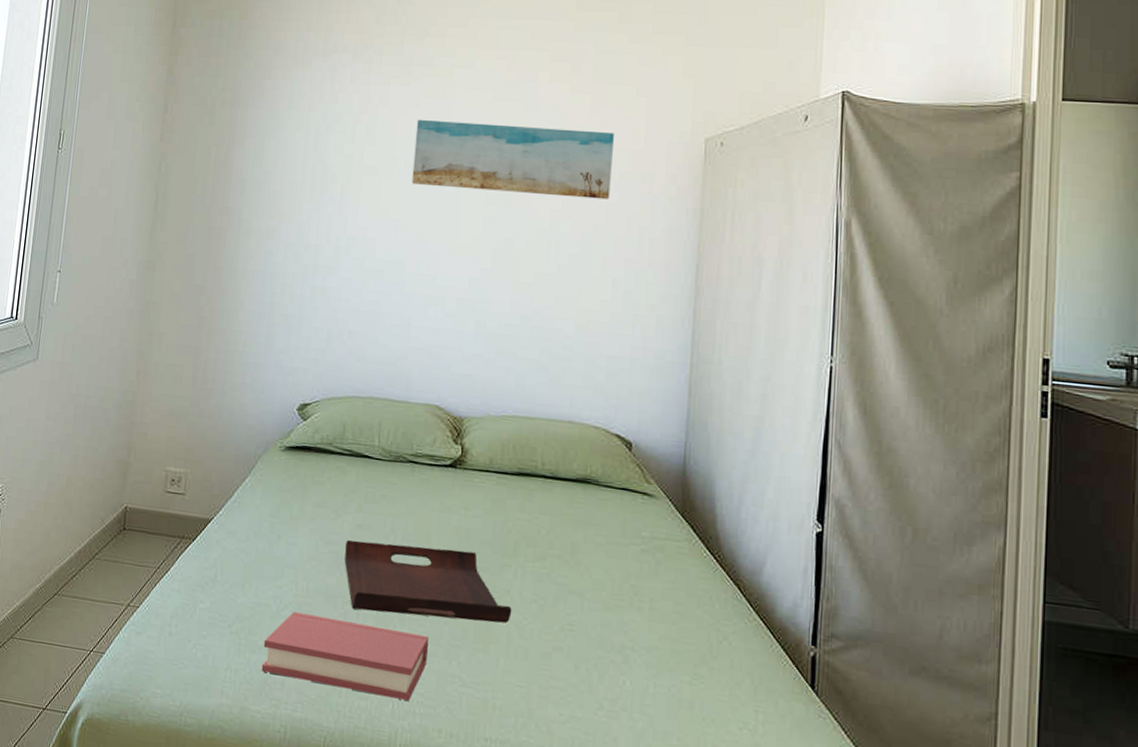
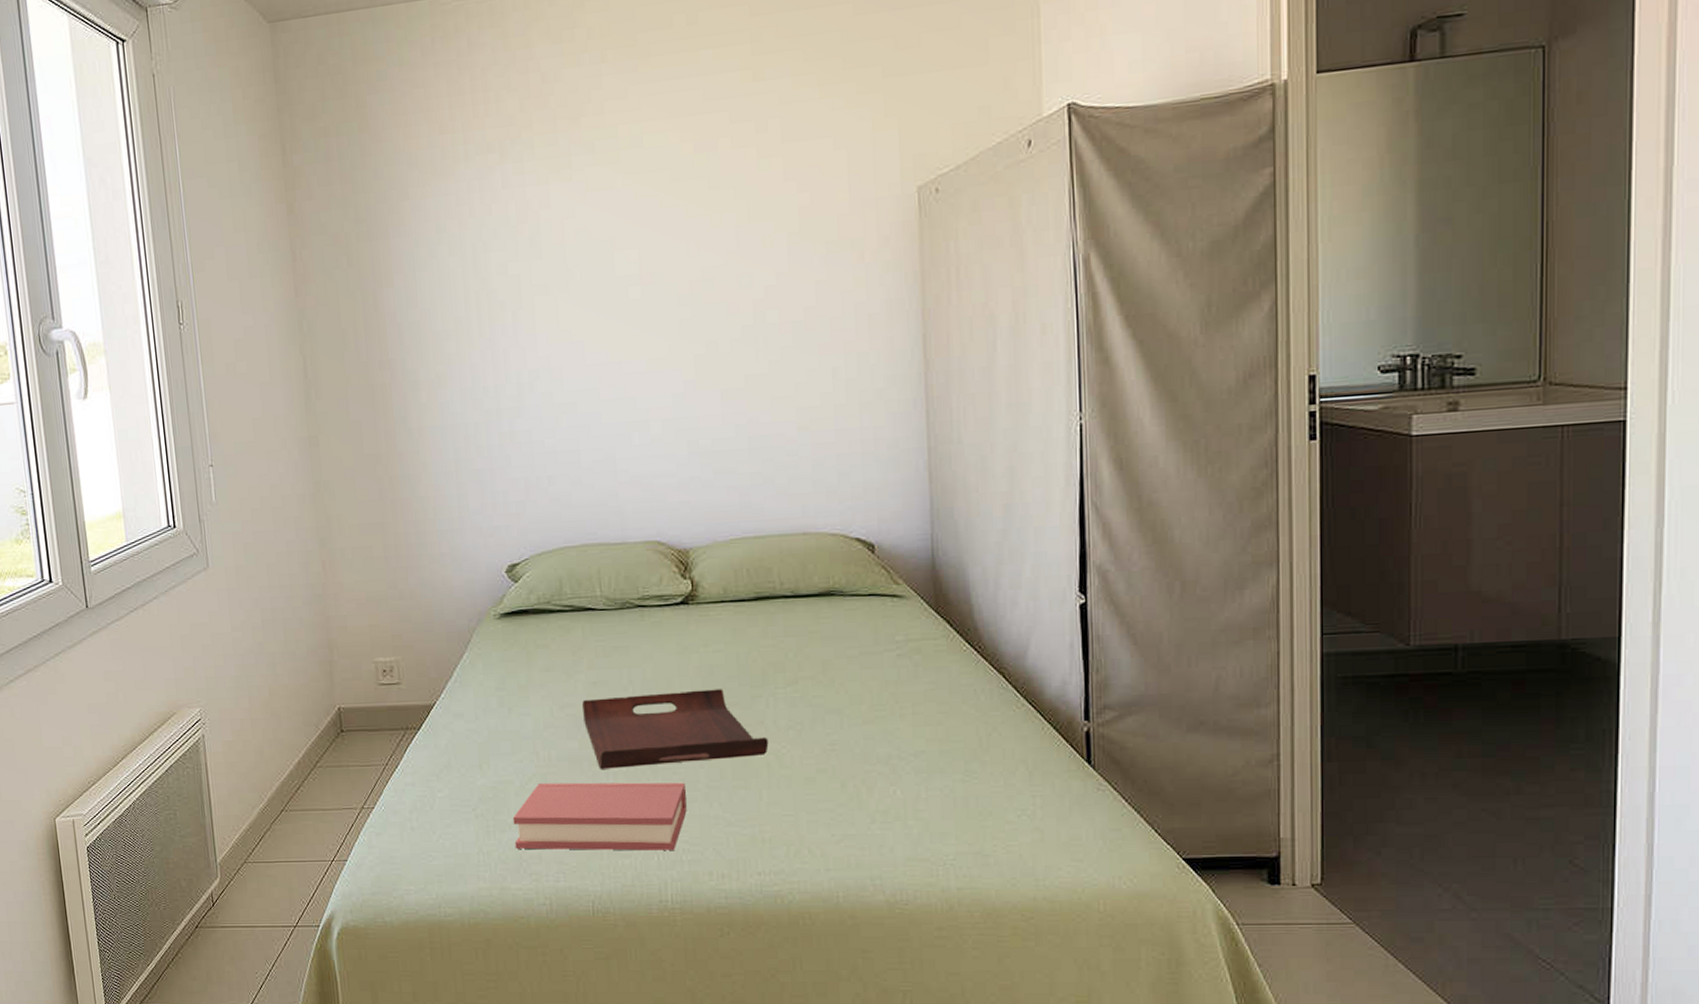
wall art: present [411,119,614,200] -> none [586,198,817,297]

